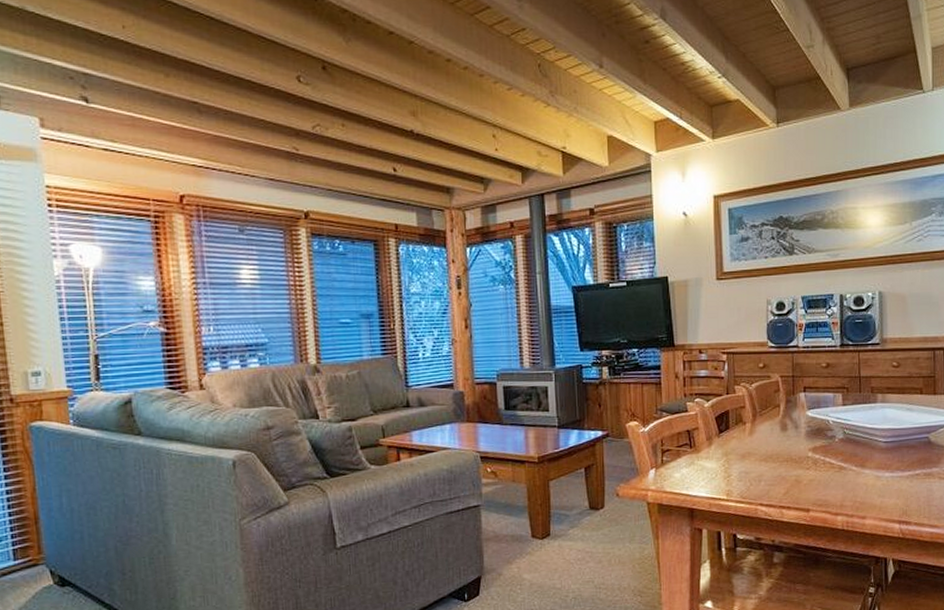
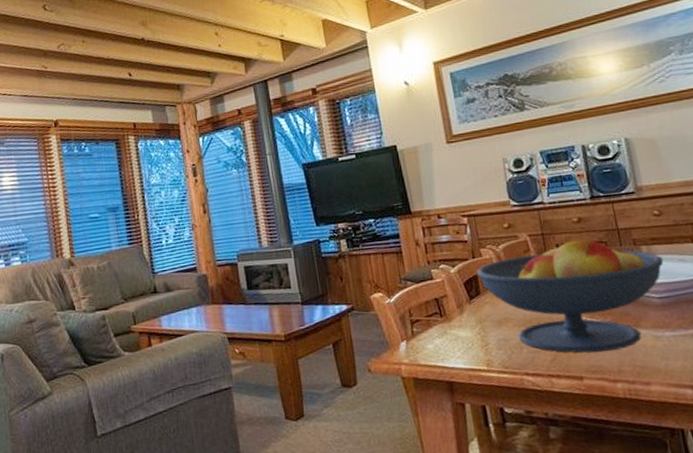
fruit bowl: none [729,384,894,488] -> present [477,239,664,353]

